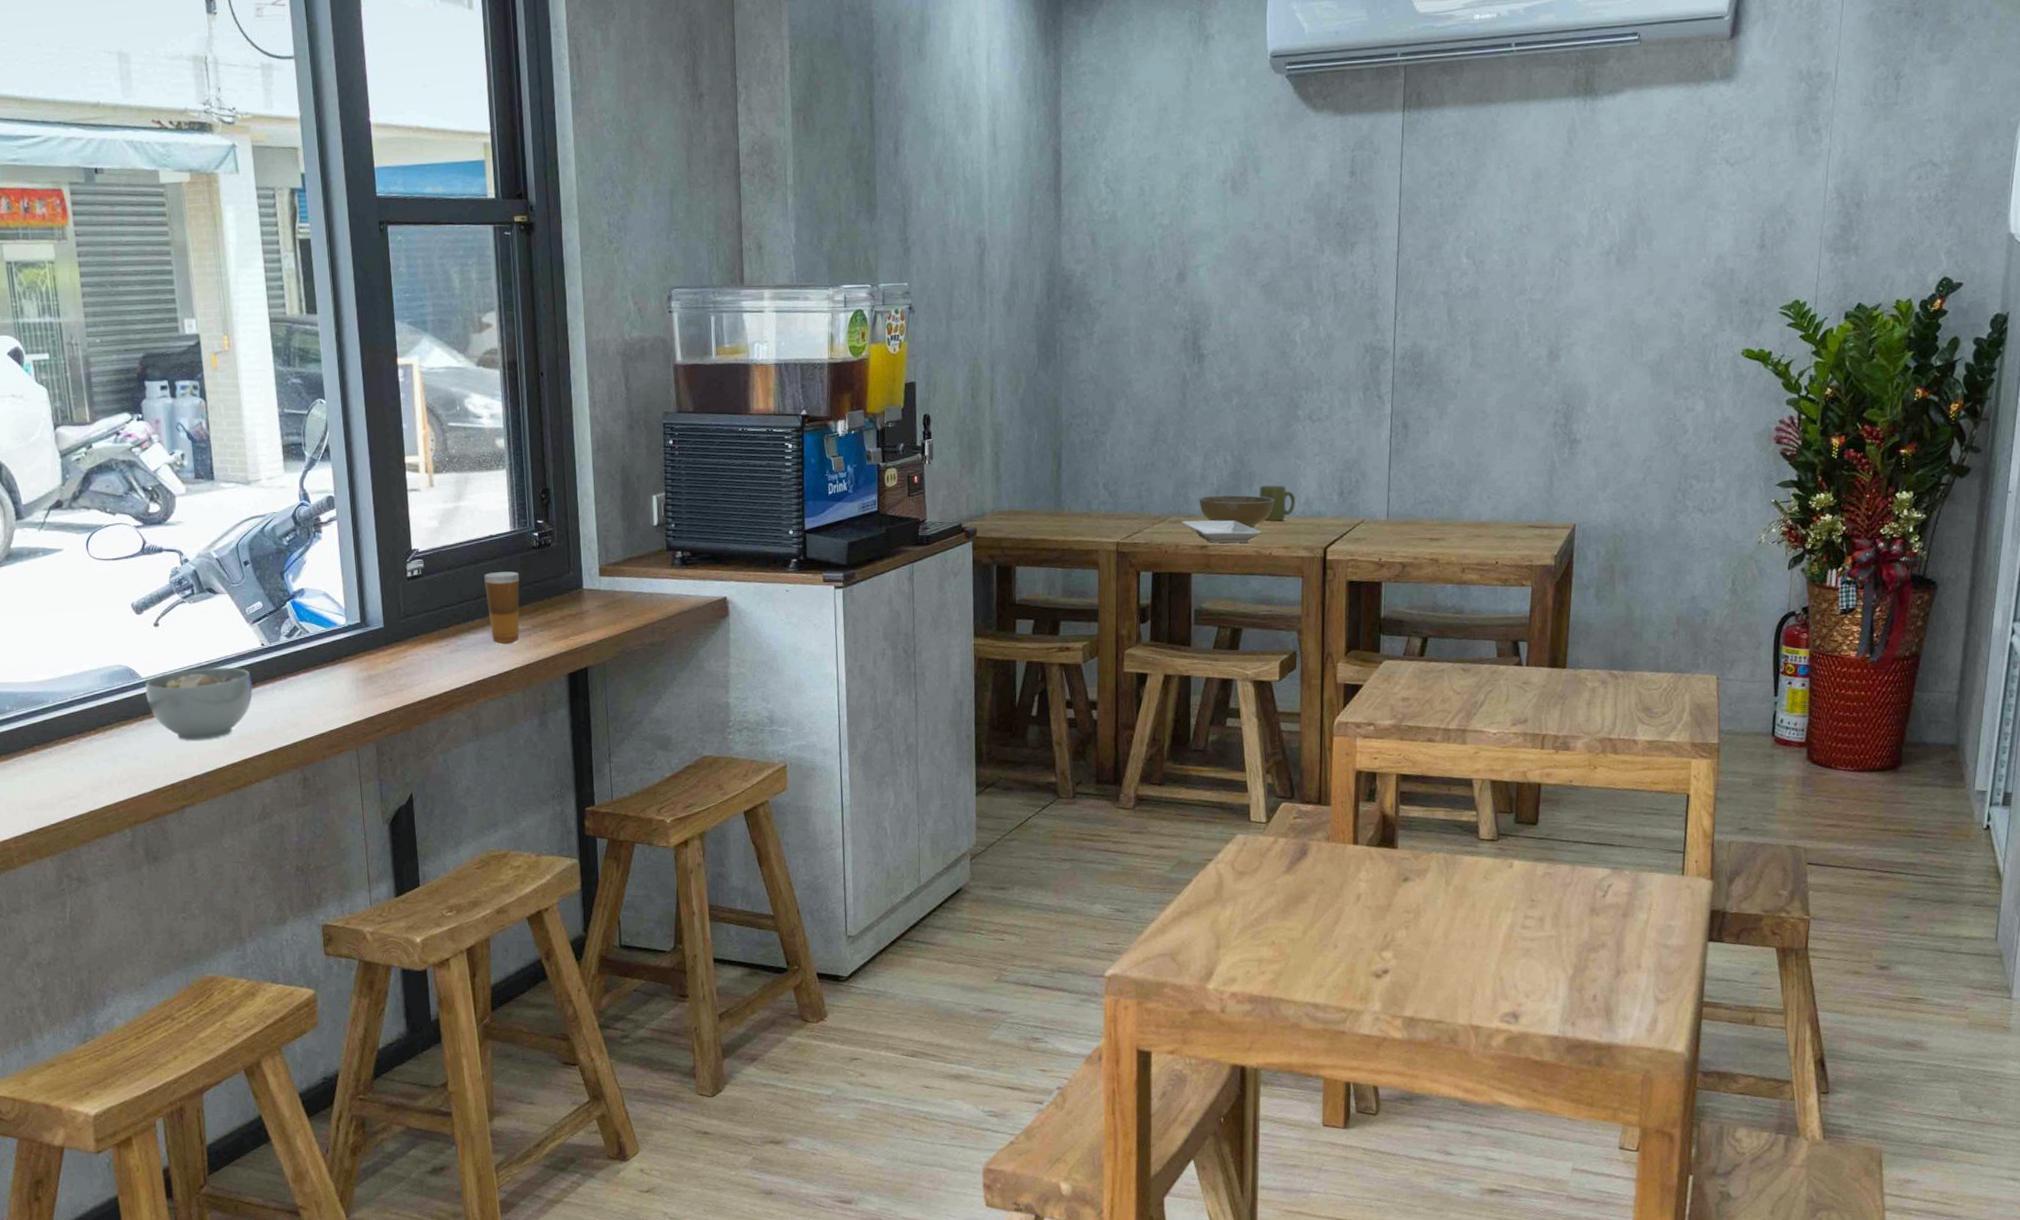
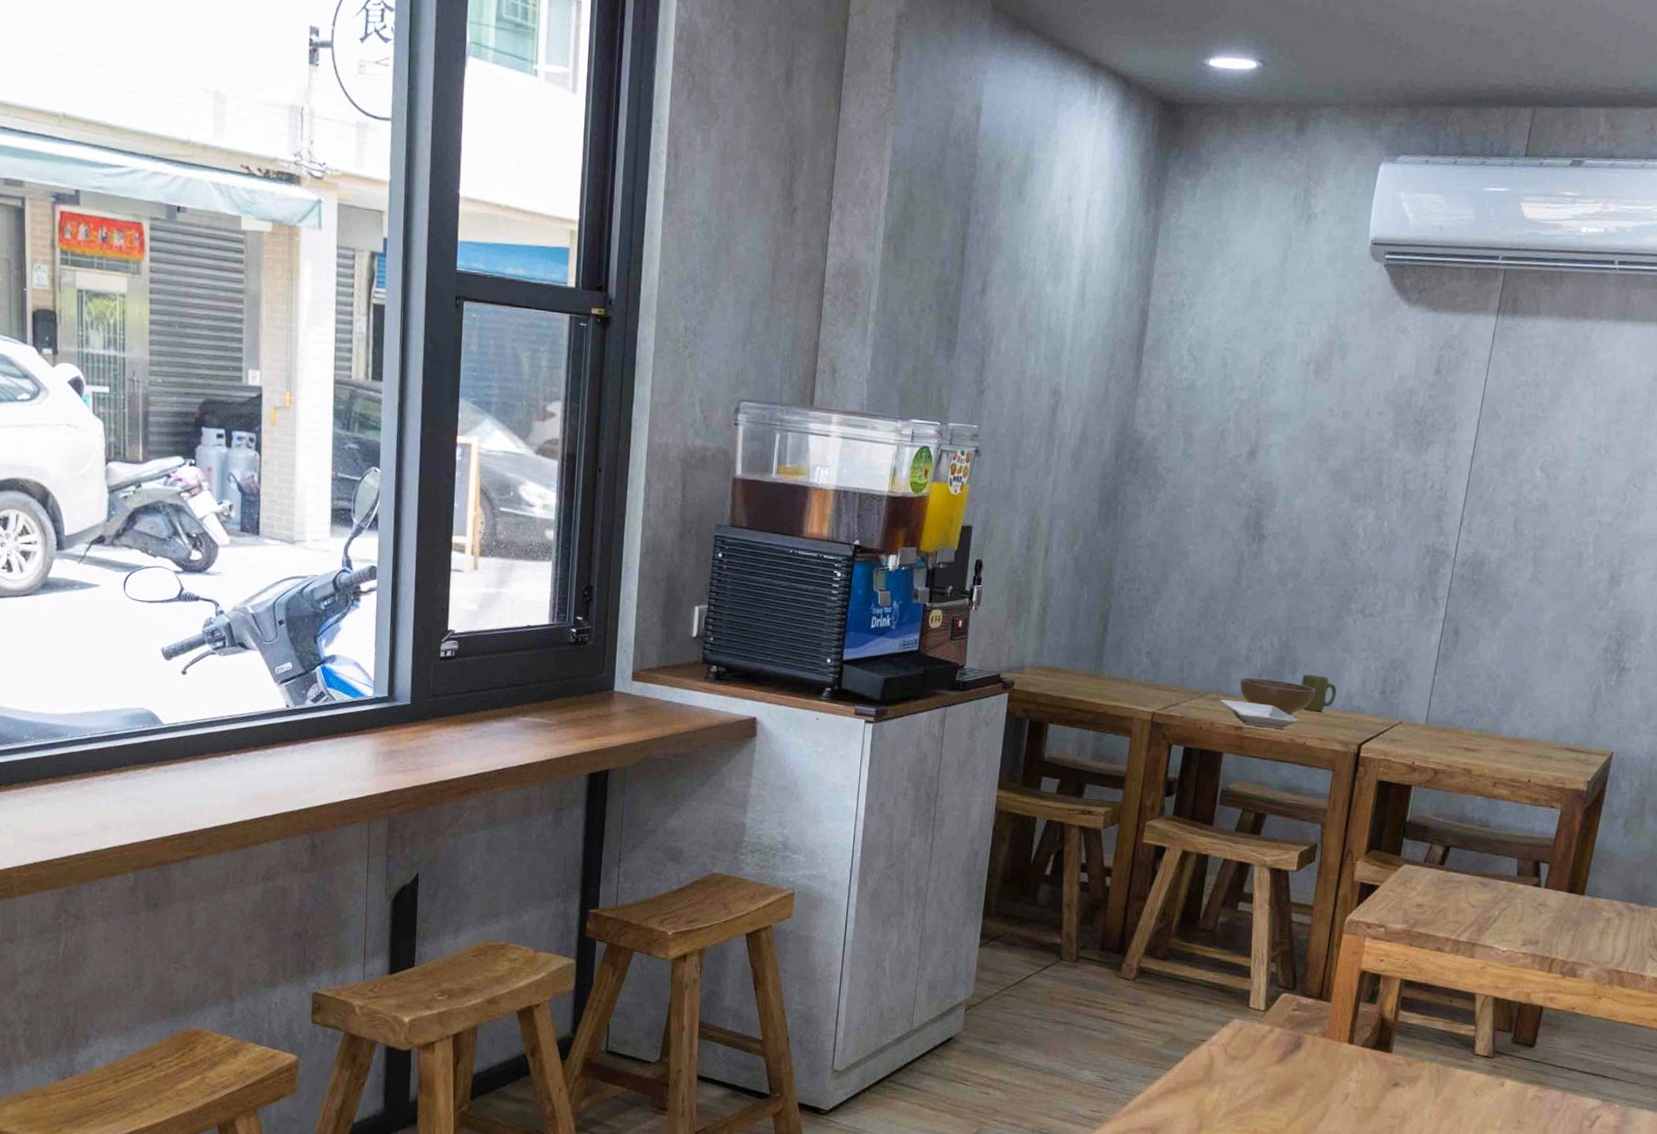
soup bowl: present [145,667,253,741] -> none [165,721,273,794]
beverage cup: present [484,571,520,645] -> none [516,663,552,737]

